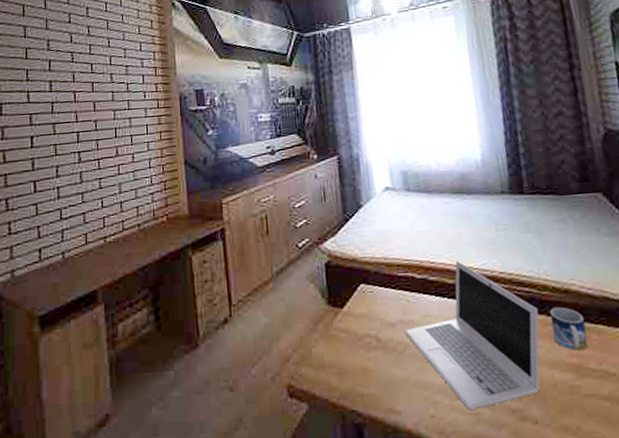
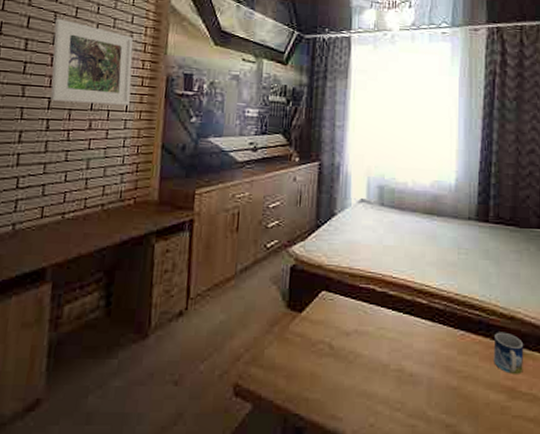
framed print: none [72,57,149,134] -> present [50,18,134,105]
laptop: present [404,260,540,411] -> none [357,278,484,423]

